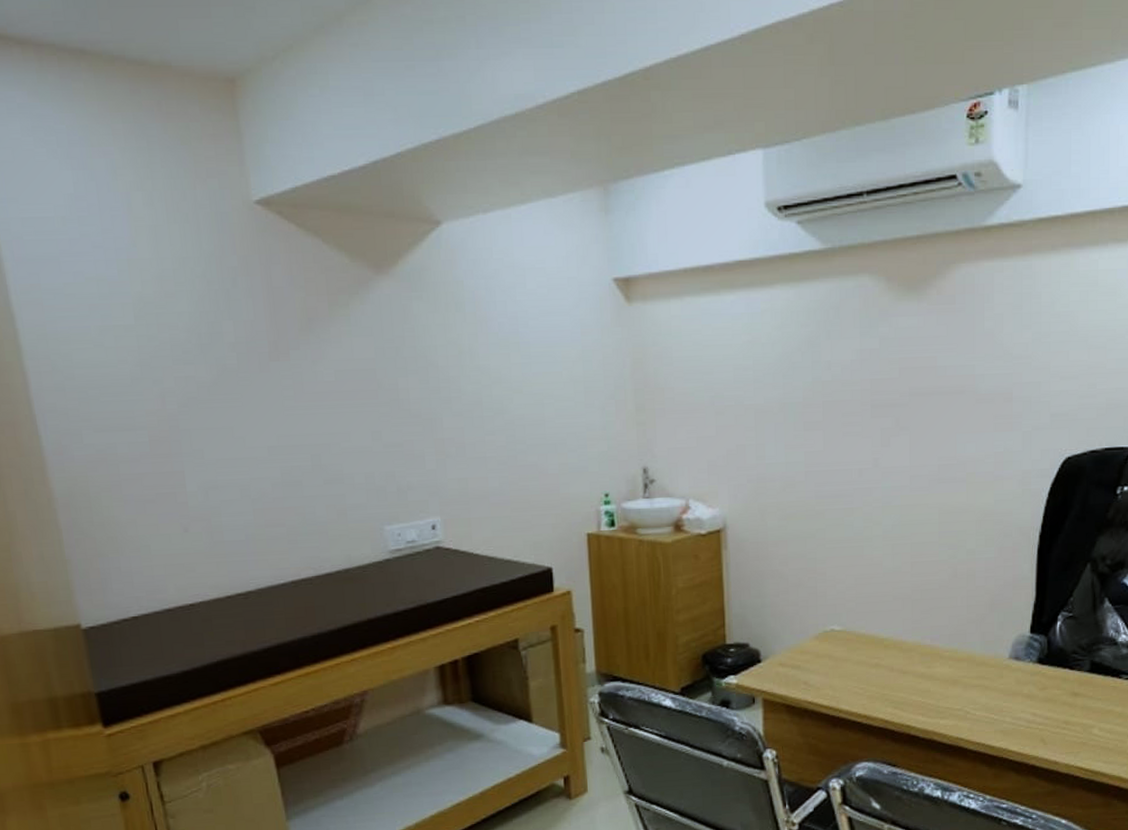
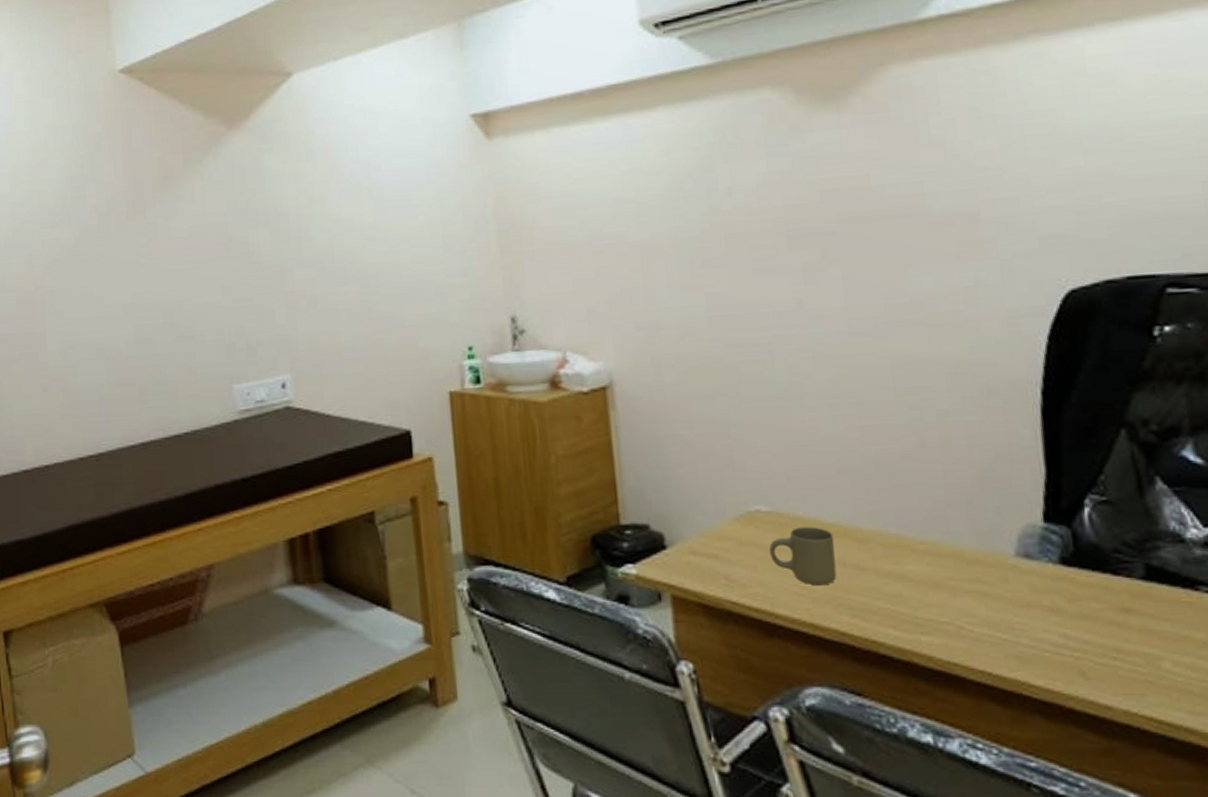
mug: none [839,641,886,686] -> present [769,527,837,586]

